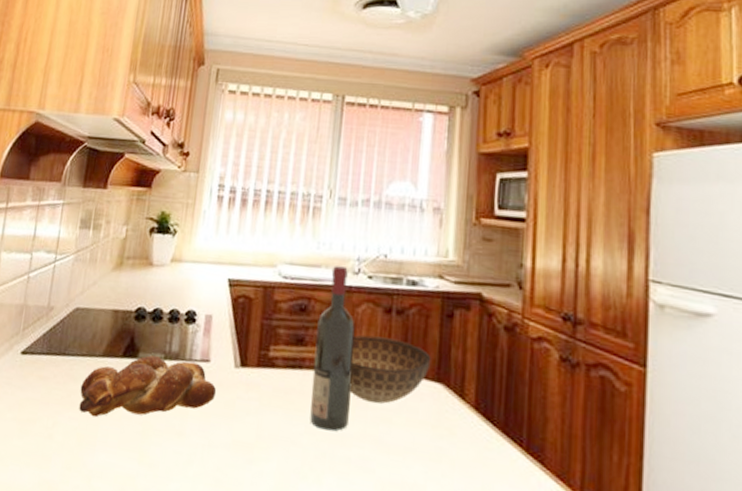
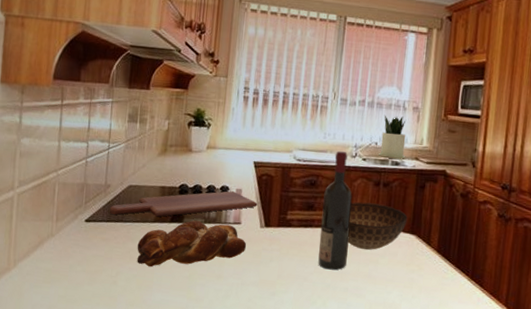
cutting board: none [50,317,232,350] -> present [109,191,258,217]
planter: none [388,218,426,278] -> present [377,115,406,160]

